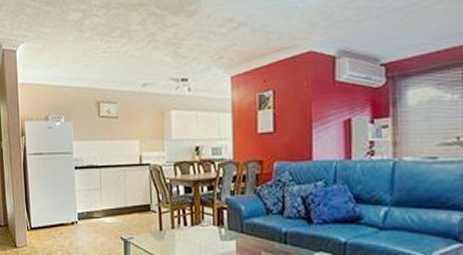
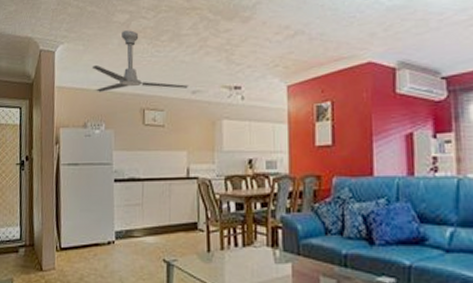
ceiling fan: none [51,27,138,87] -> present [93,30,188,92]

